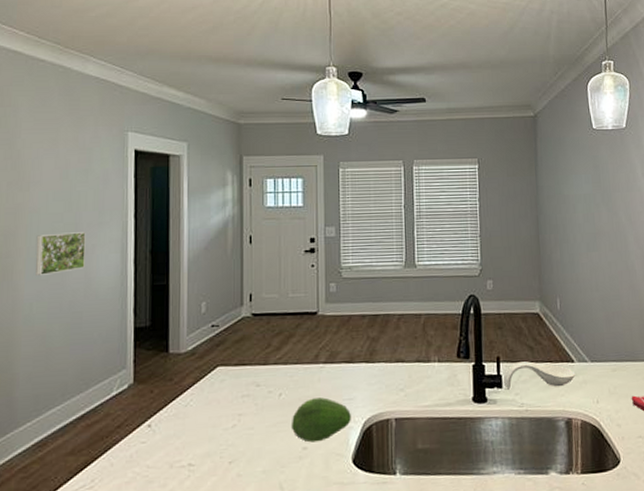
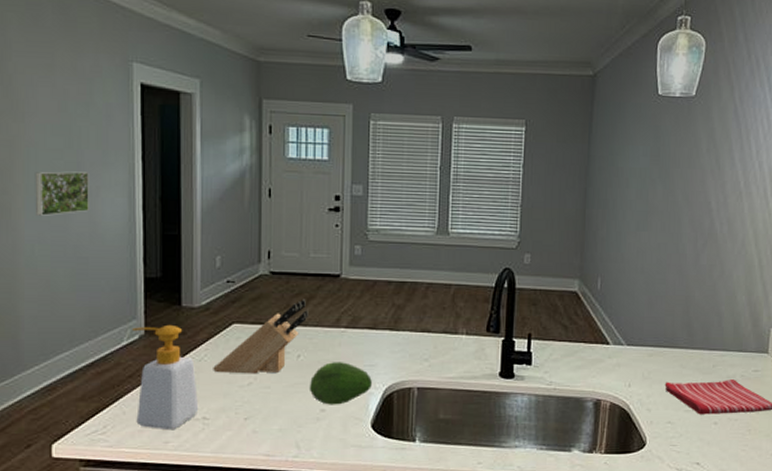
soap bottle: none [122,371,185,480] -> present [132,324,199,431]
knife block: none [198,338,289,417] -> present [213,299,309,374]
spoon rest: present [503,361,576,388] -> none [532,340,610,368]

